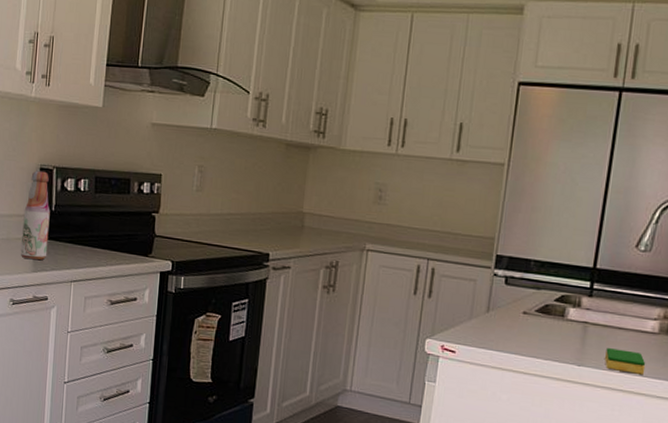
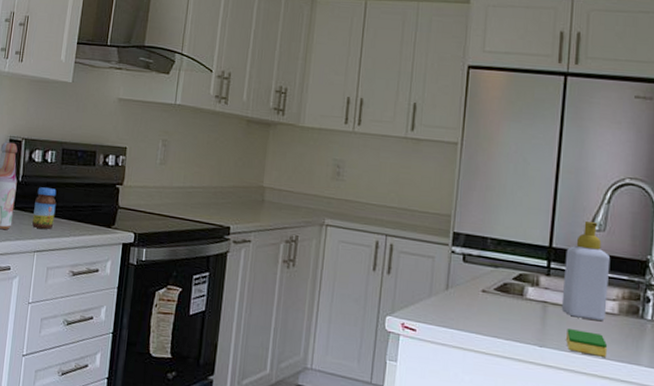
jar: none [68,216,92,259] -> present [32,187,57,229]
soap bottle: none [601,242,655,340] -> present [561,221,611,321]

